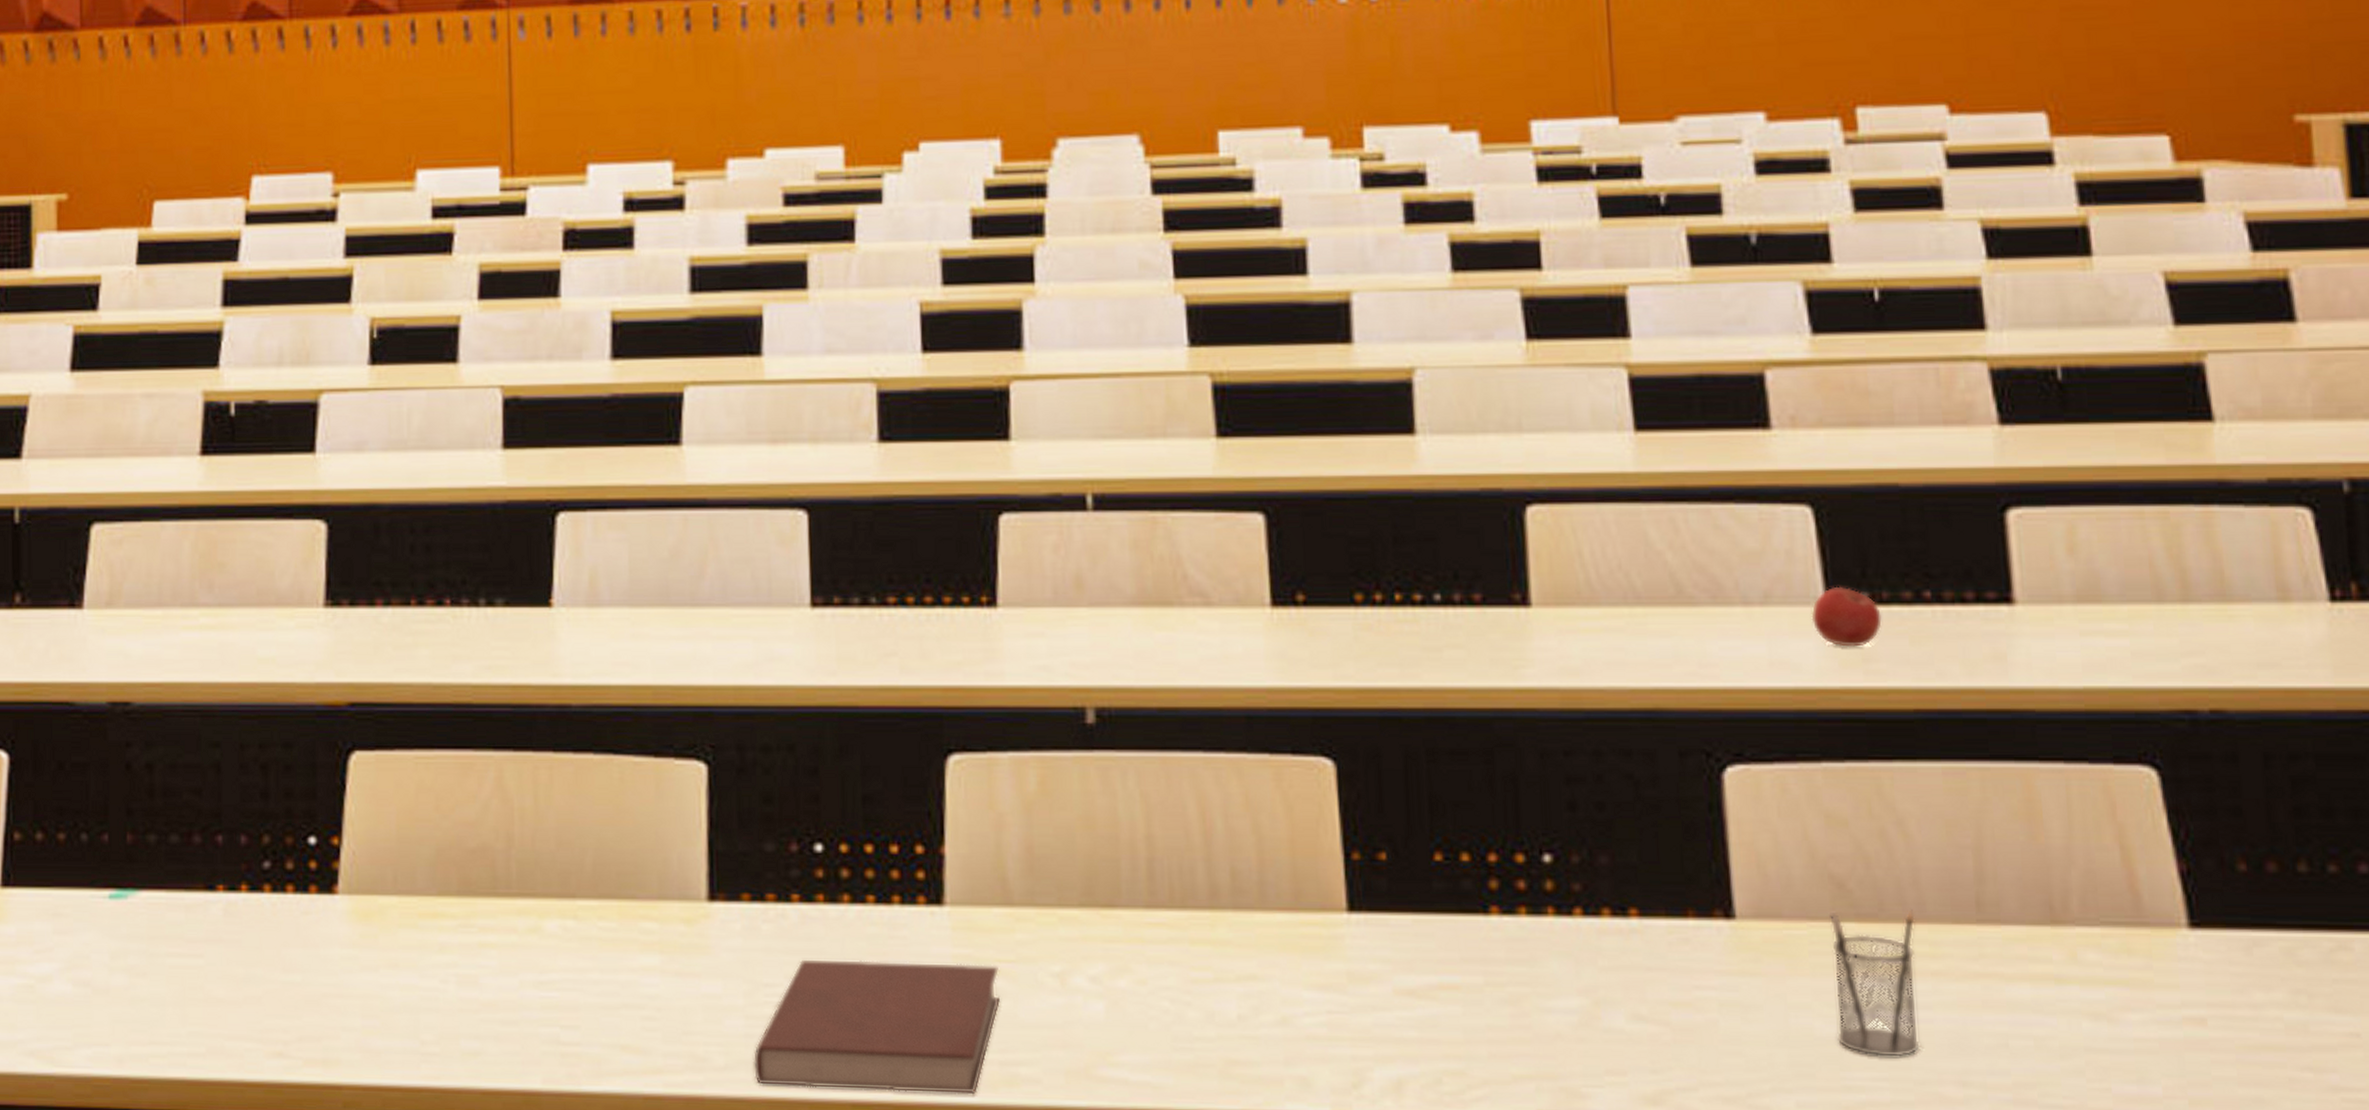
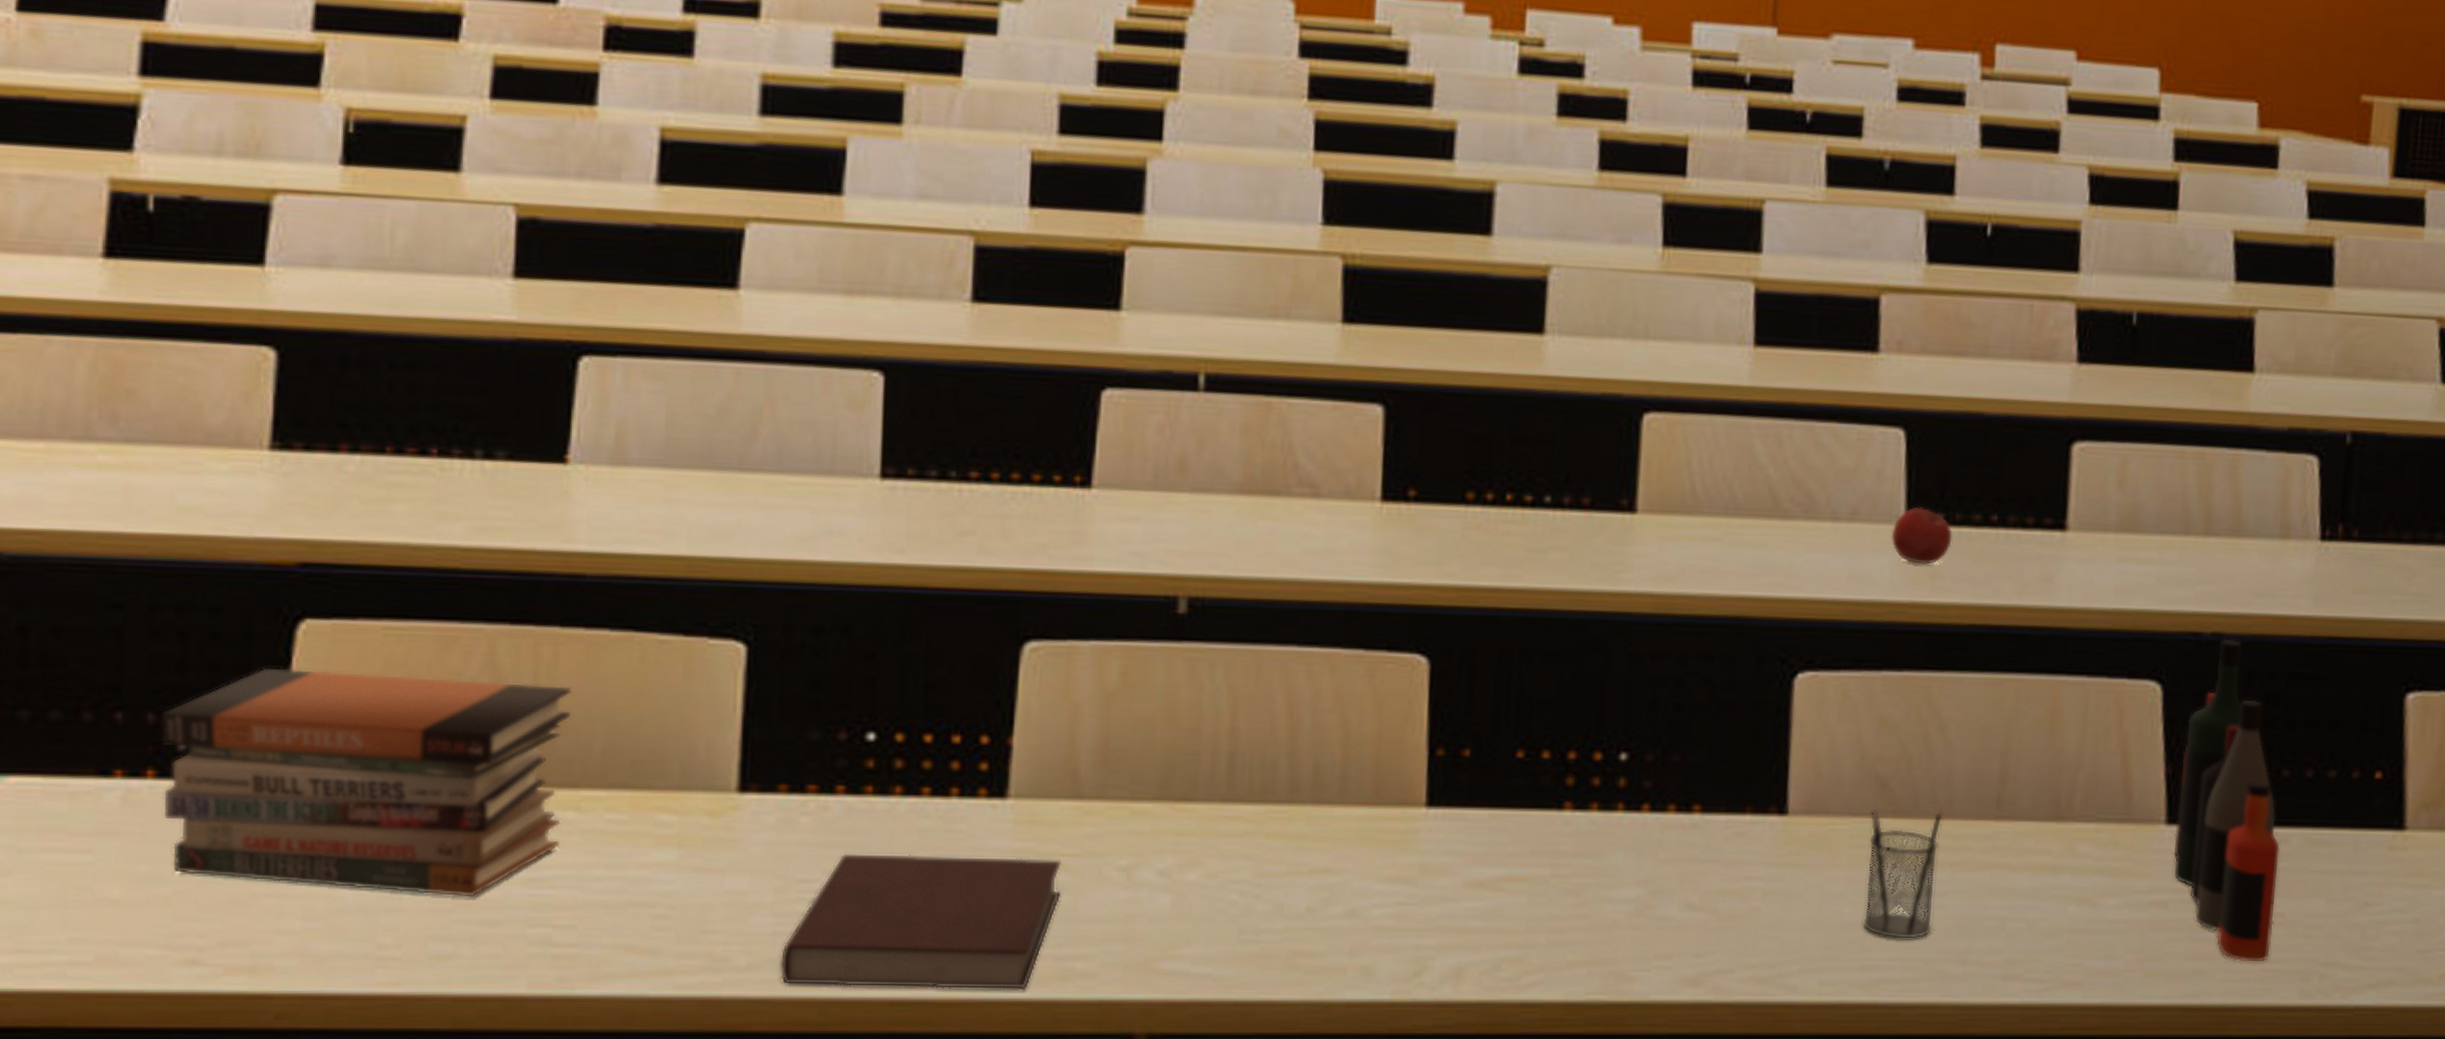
book stack: none [251,794,565,999] -> present [161,667,571,897]
bottle collection: none [2197,716,2348,1091] -> present [2173,639,2280,962]

